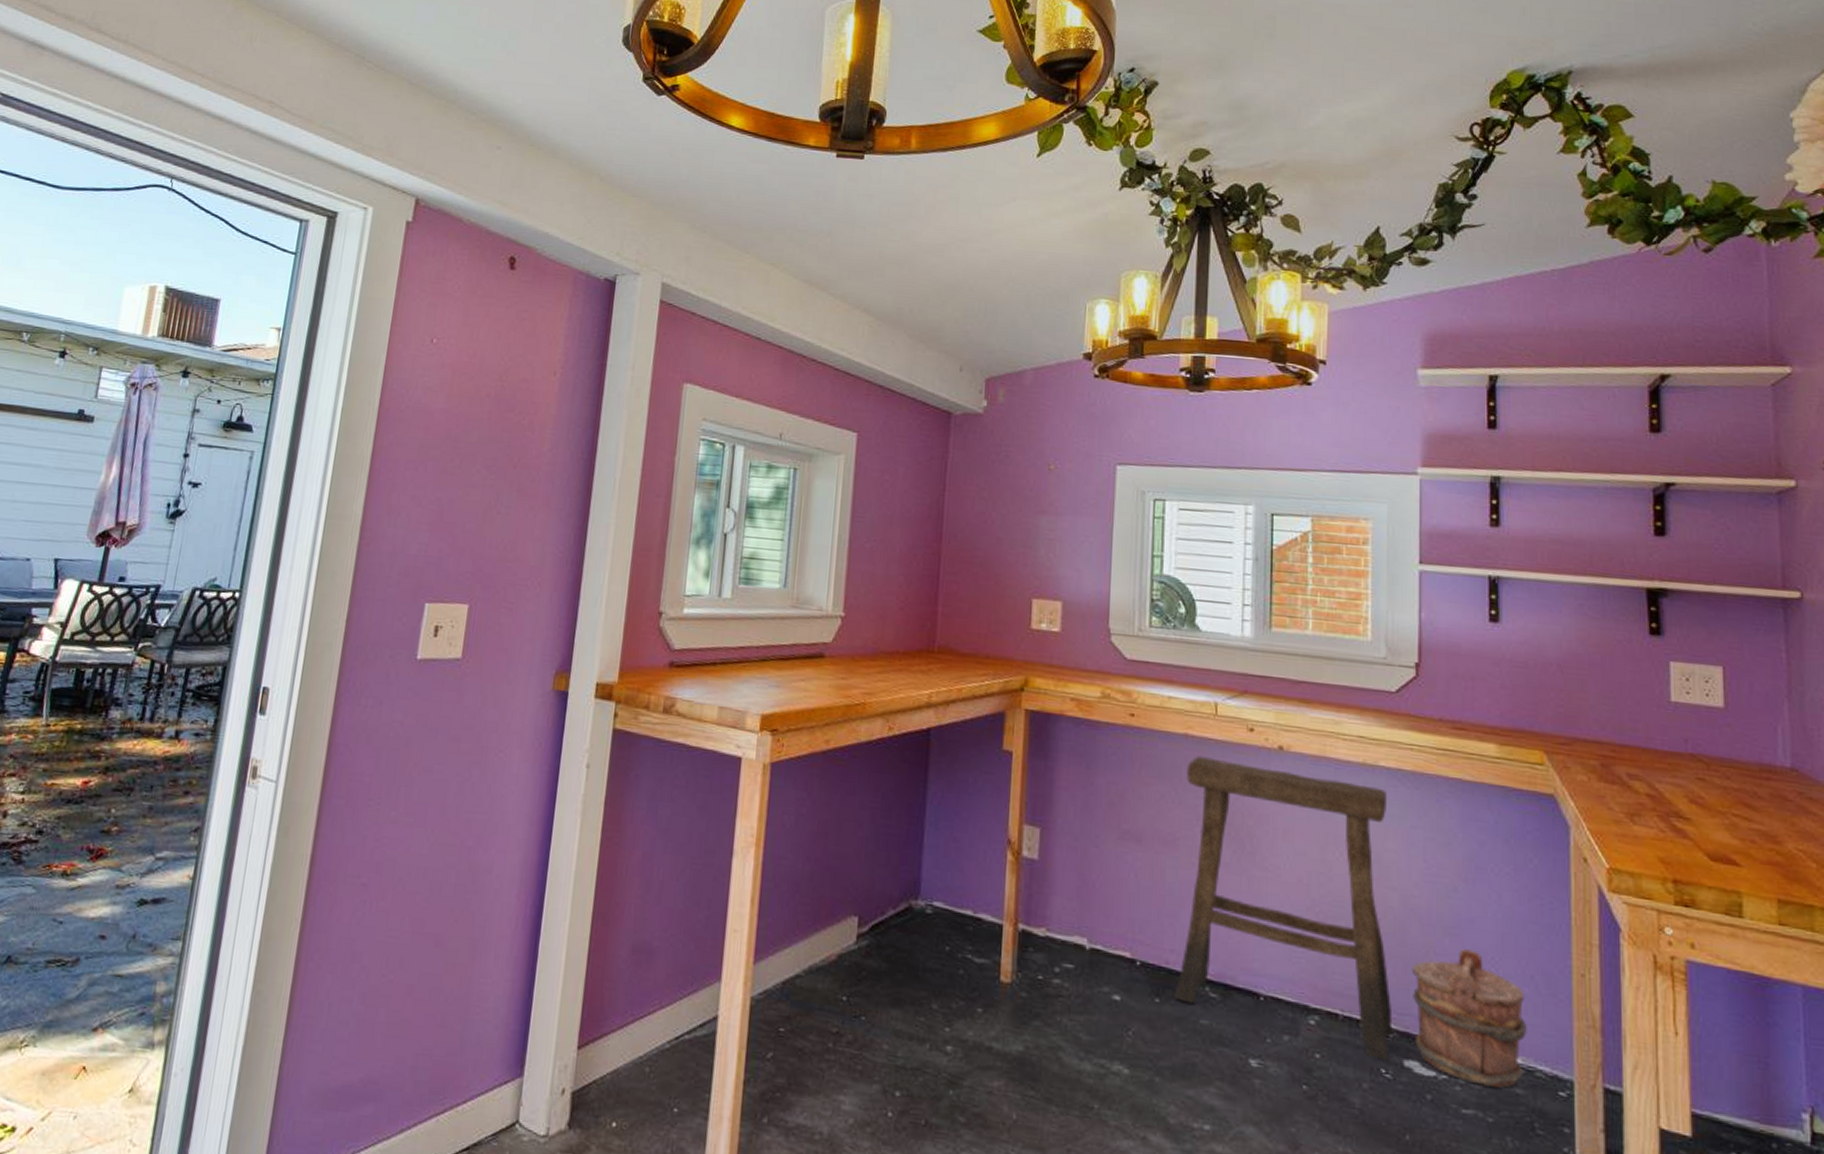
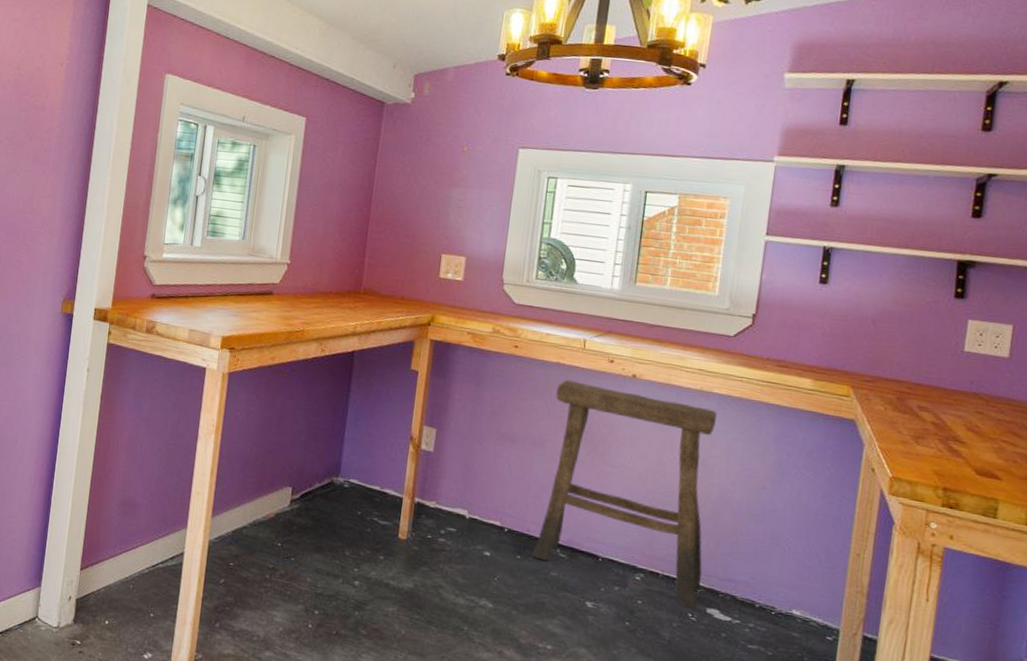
bucket: present [1411,949,1527,1088] -> none [718,531,809,632]

